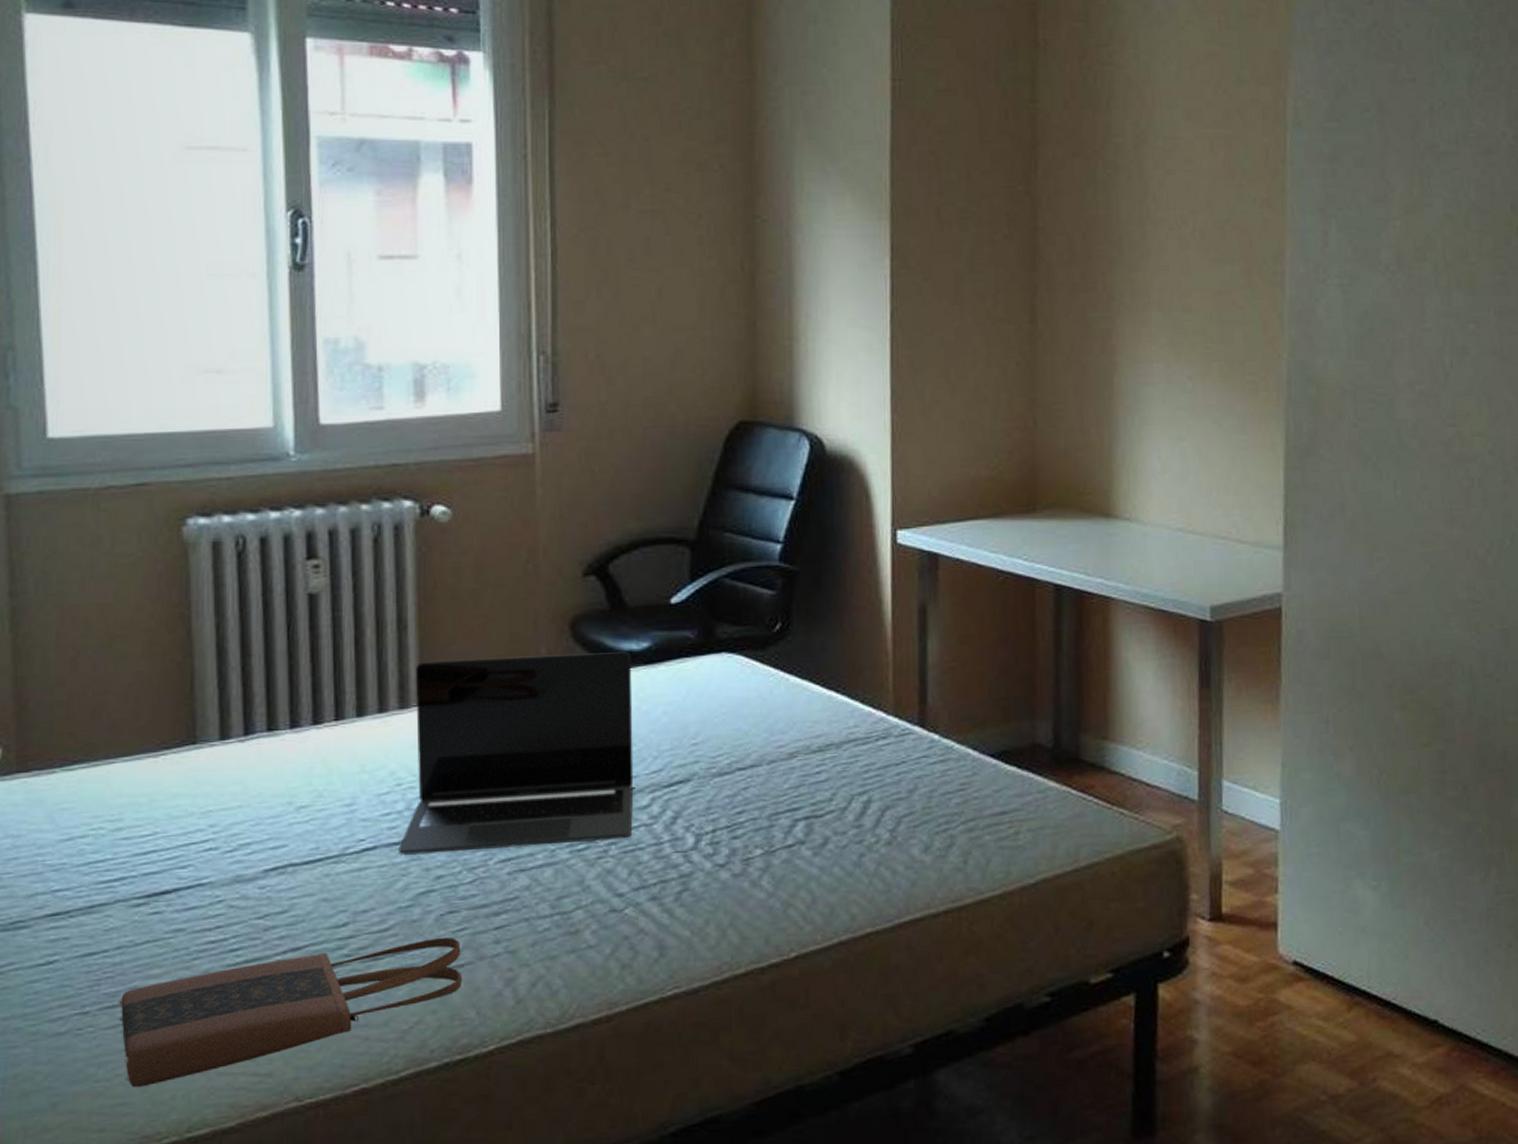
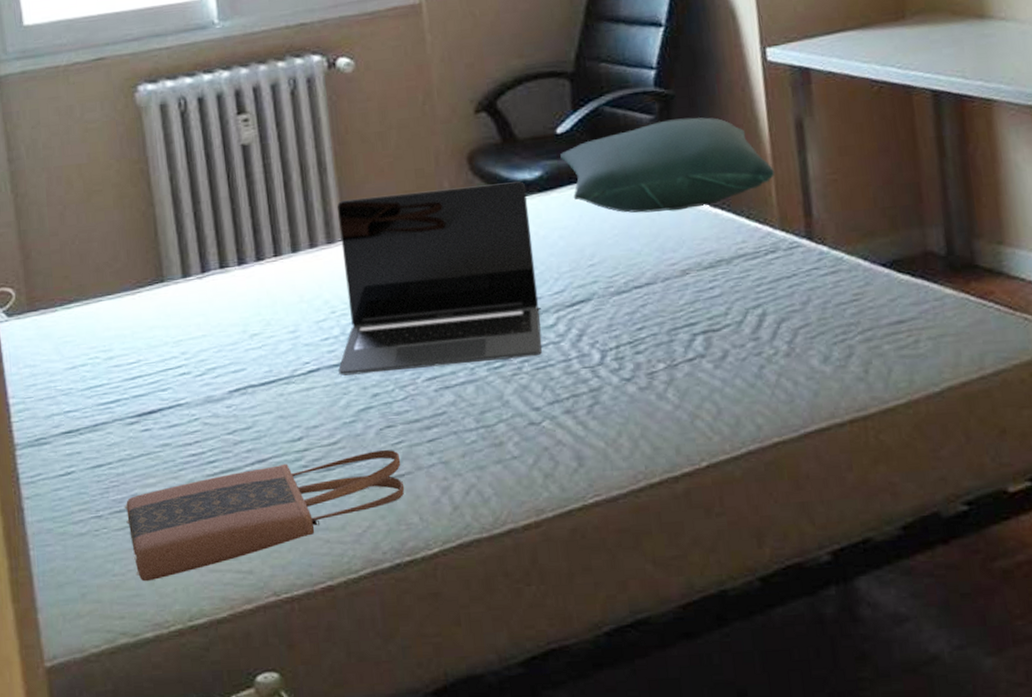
pillow: none [672,596,894,692] -> present [560,117,775,213]

